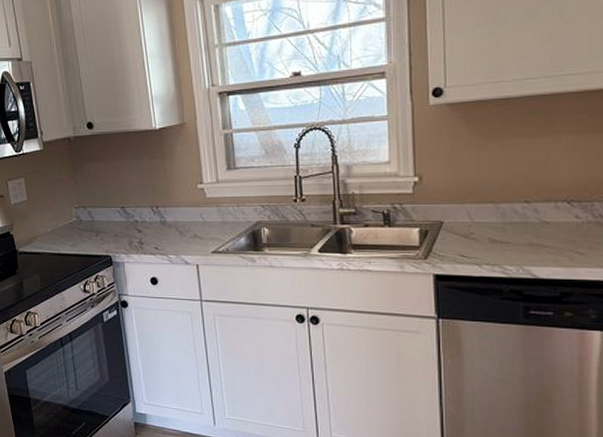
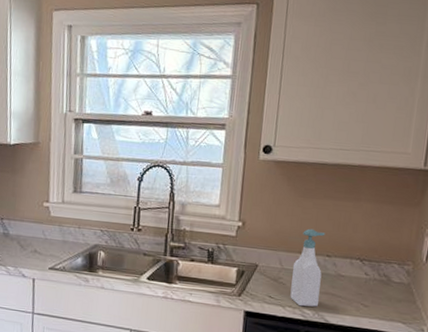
soap bottle: none [484,173,523,263] -> present [290,228,326,307]

